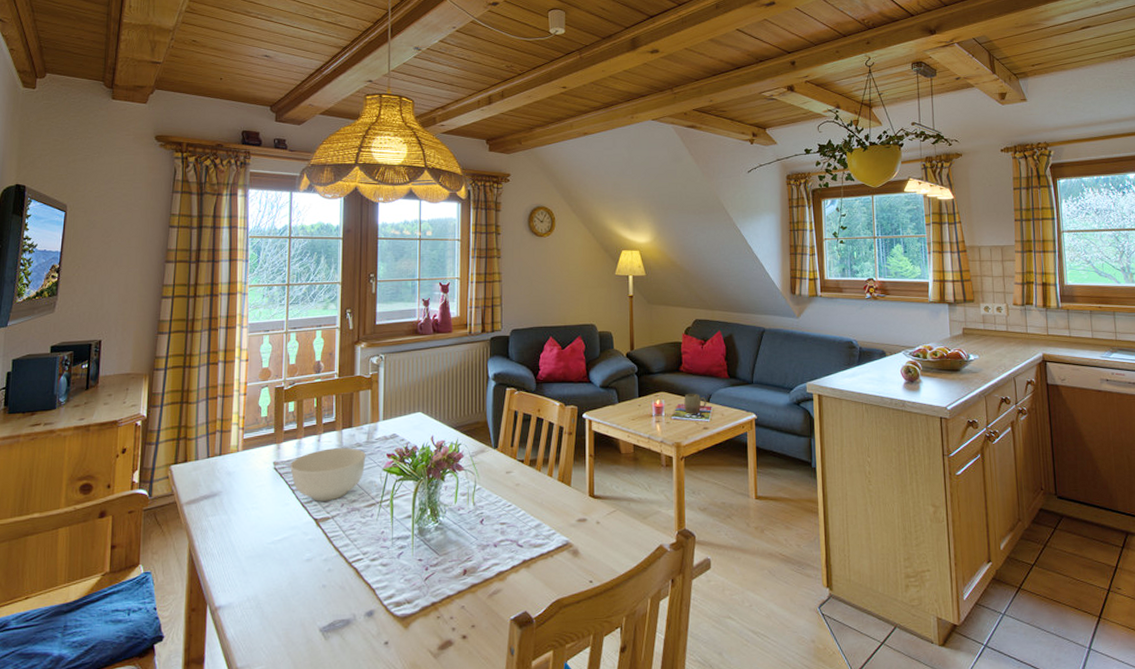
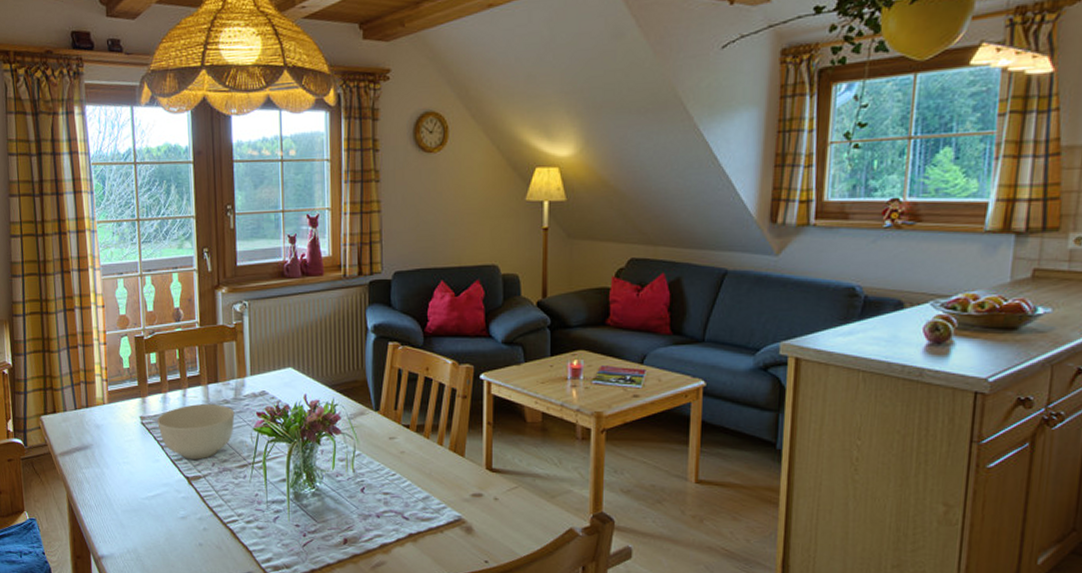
mug: present [684,393,706,413] -> none [609,352,639,377]

